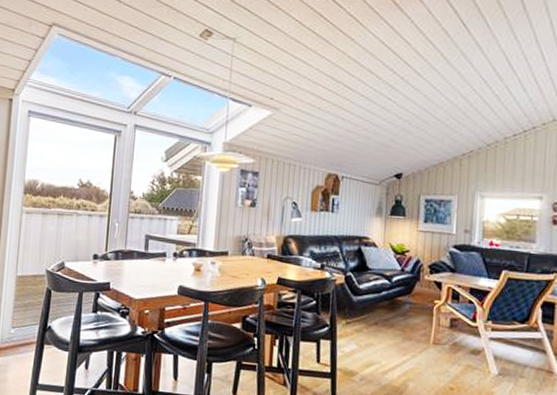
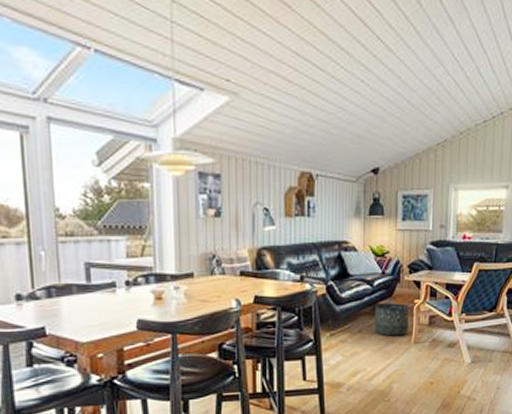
basket: none [391,299,429,334] -> present [375,303,410,336]

